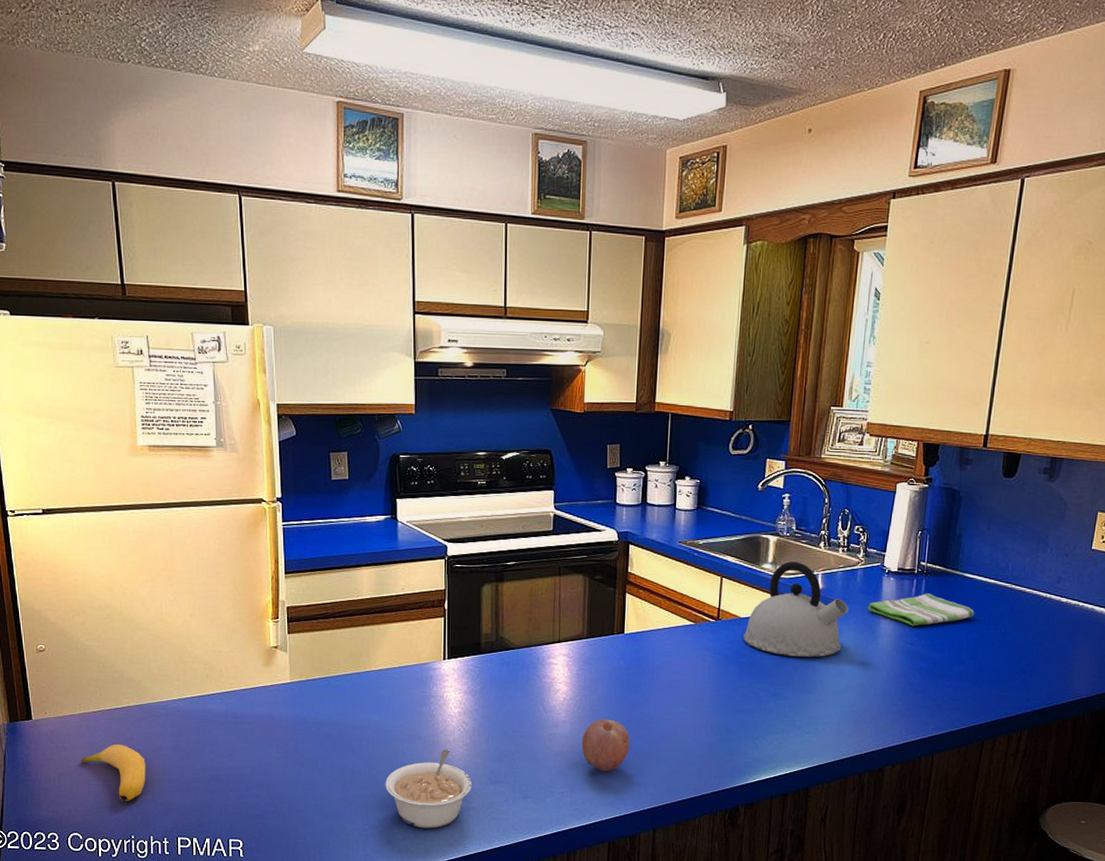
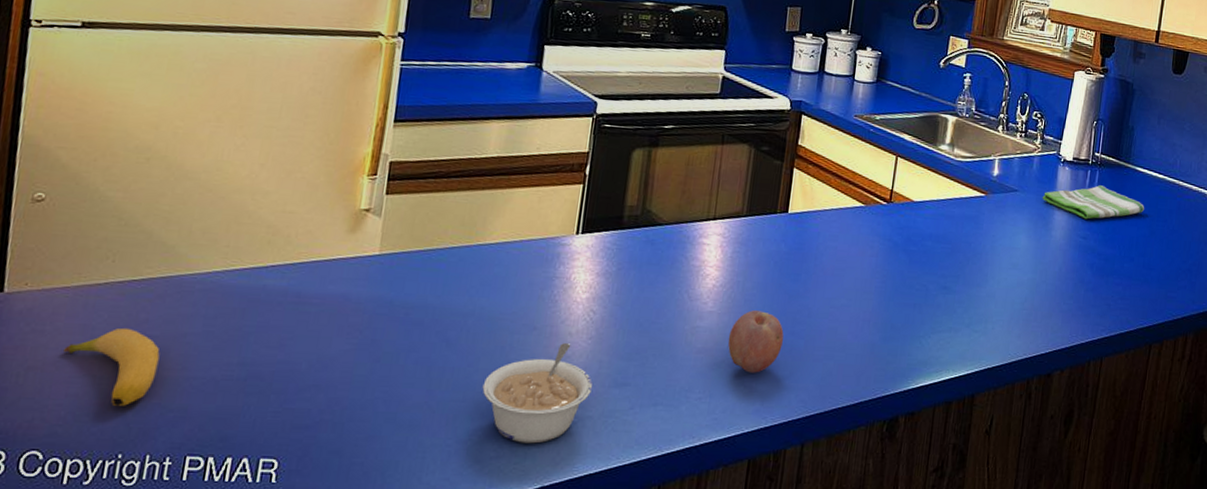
kettle: present [743,562,849,658] -> none [914,144,1024,248]

